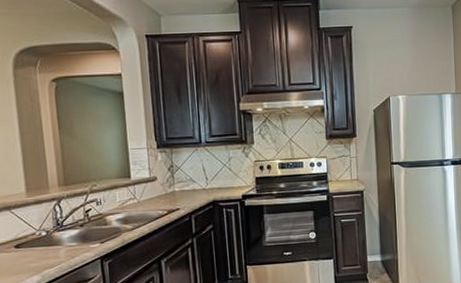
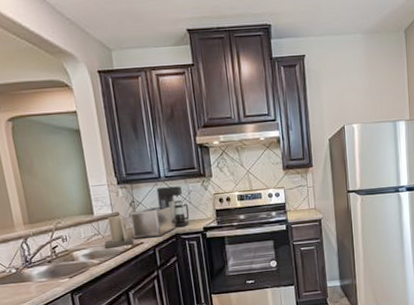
paper towel roll: none [140,180,170,214] -> present [104,215,134,248]
toaster: none [168,171,215,205] -> present [130,205,177,240]
coffee maker: none [196,152,229,195] -> present [156,186,190,228]

